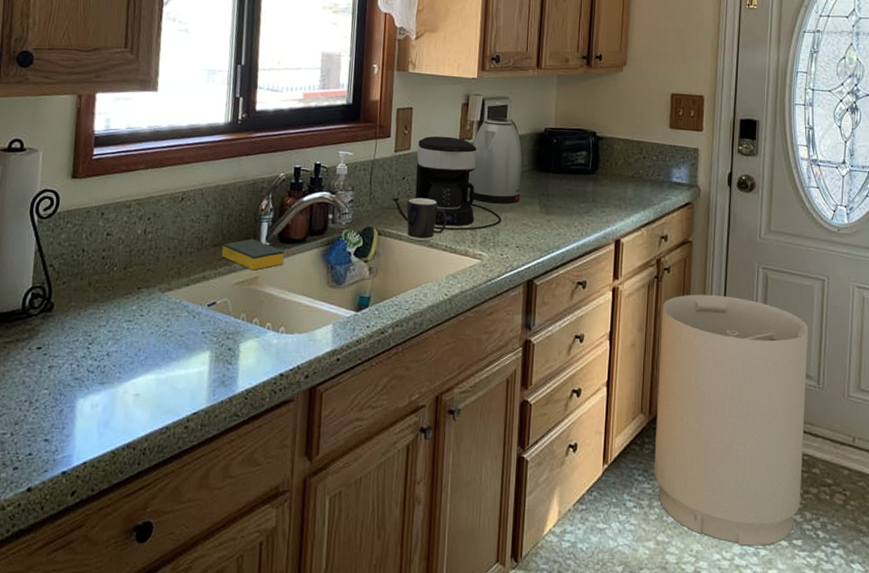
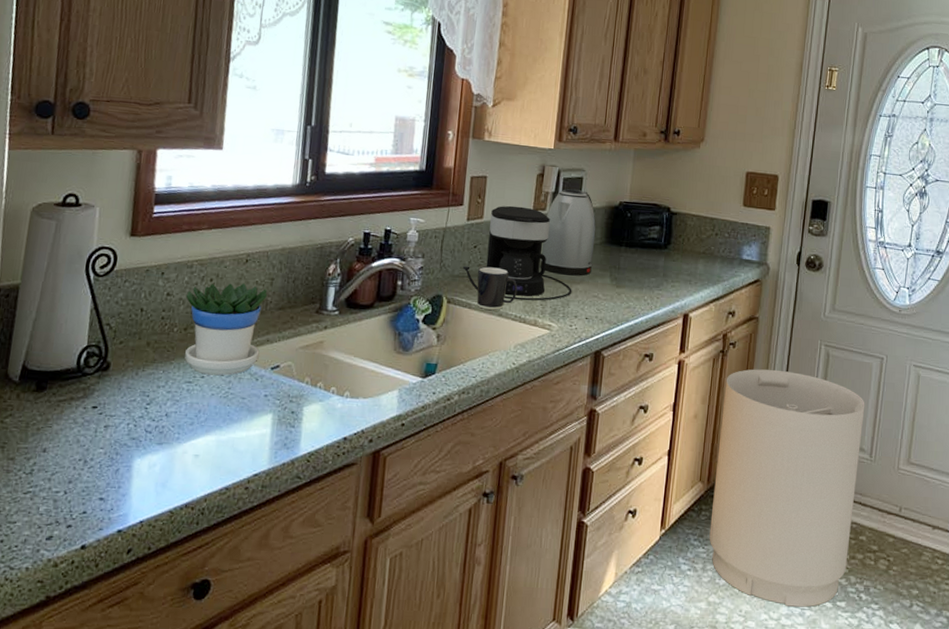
flowerpot: none [124,221,203,314] -> present [184,283,268,376]
sponge: present [221,239,284,270] -> none [286,303,351,335]

